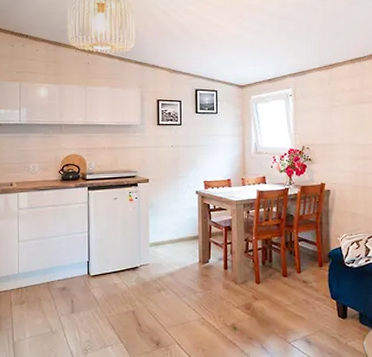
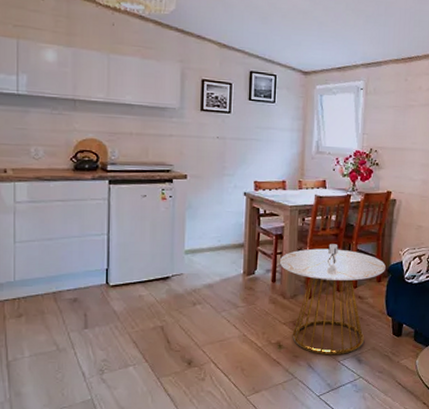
side table: none [229,233,326,337] -> present [279,244,386,355]

